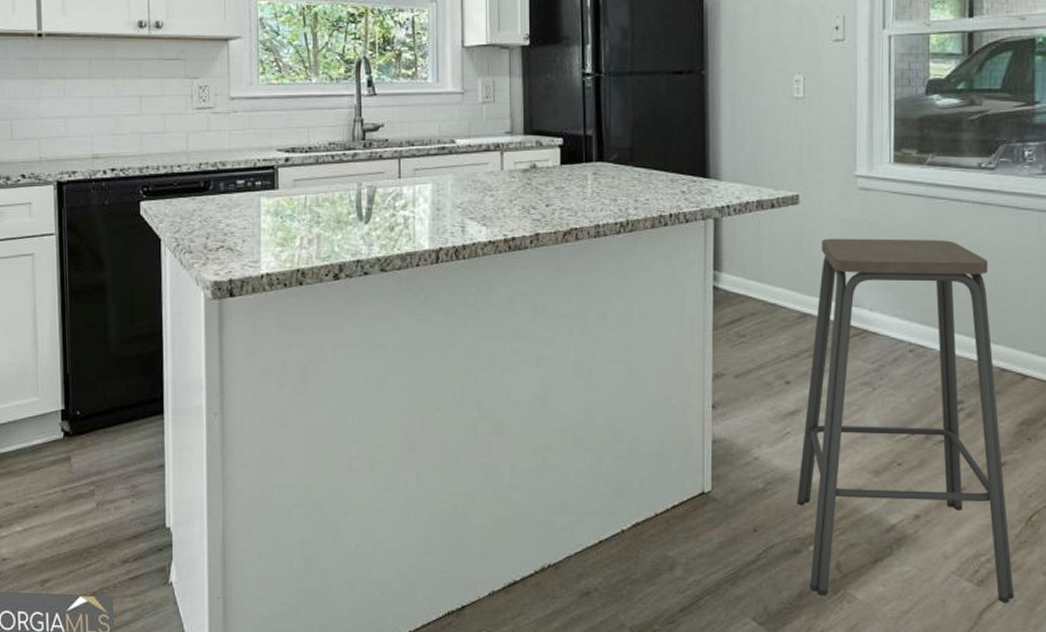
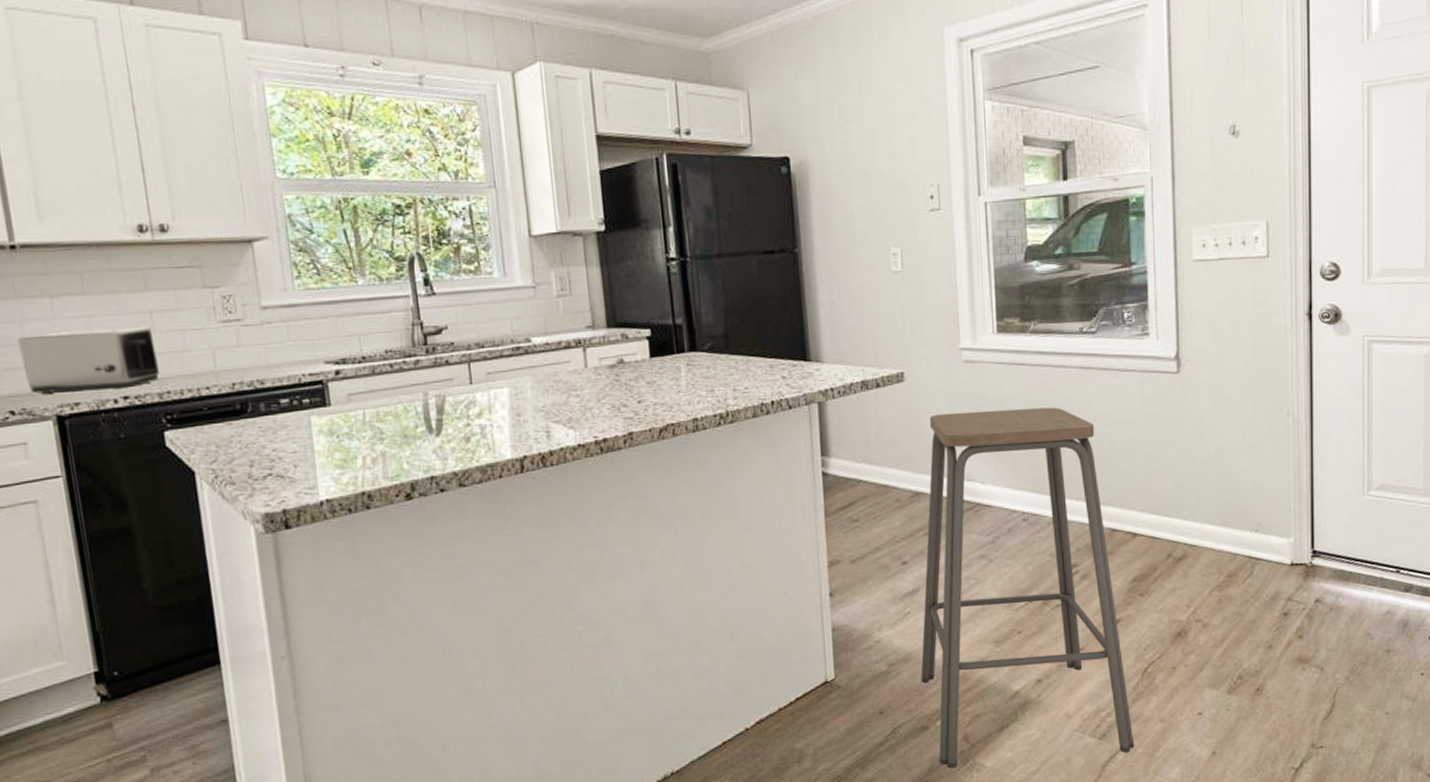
toaster: none [35,108,143,162] -> present [18,327,160,394]

